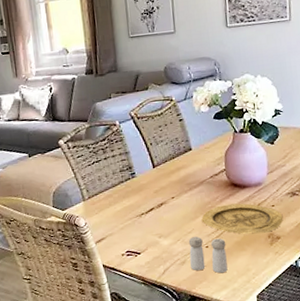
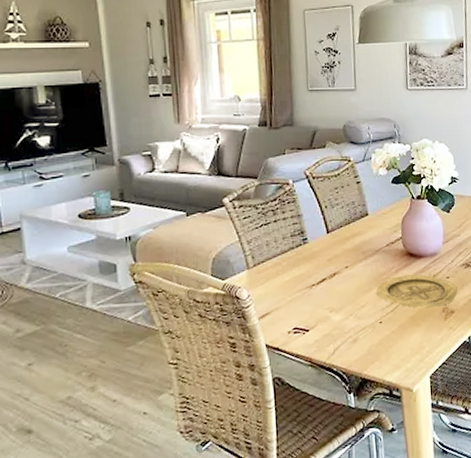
salt and pepper shaker: present [188,236,228,274] -> none [361,311,401,352]

